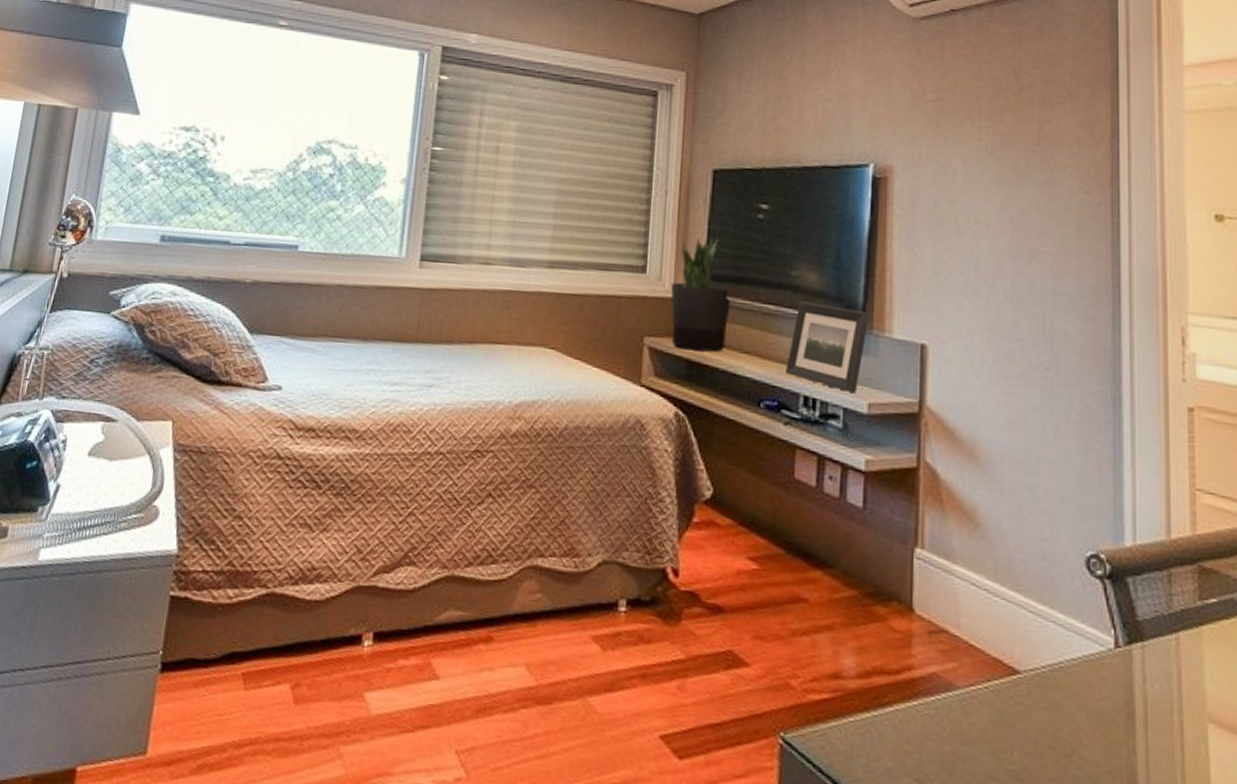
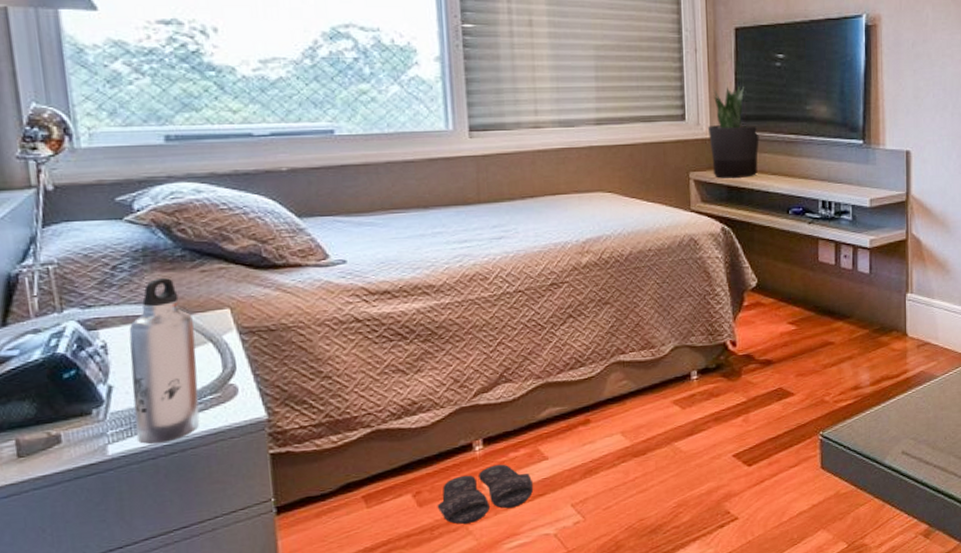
water bottle: none [64,378,141,559] -> present [129,278,200,445]
slippers: none [312,670,418,743] -> present [437,464,533,524]
picture frame: present [786,301,870,394] -> none [807,129,869,194]

